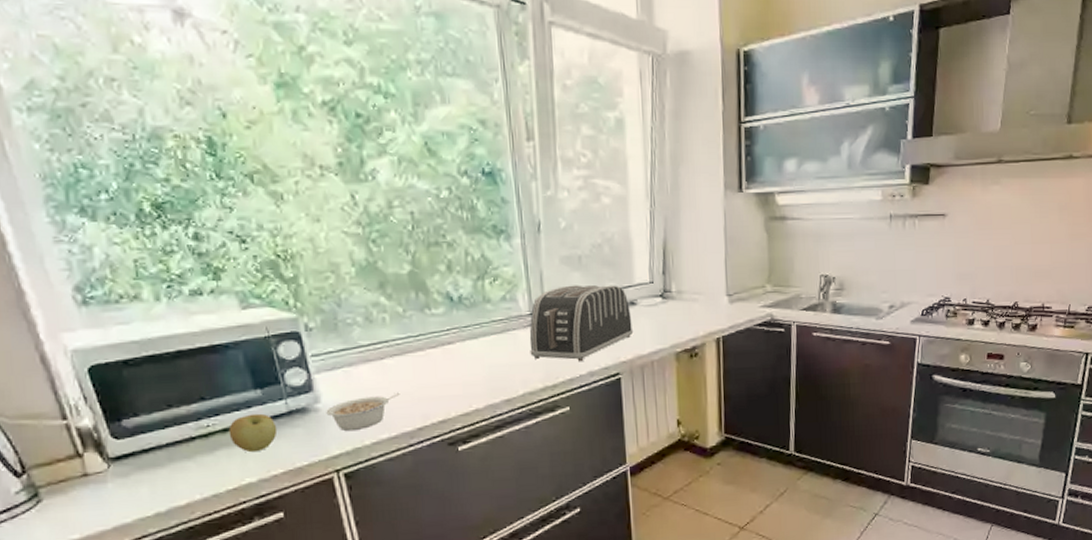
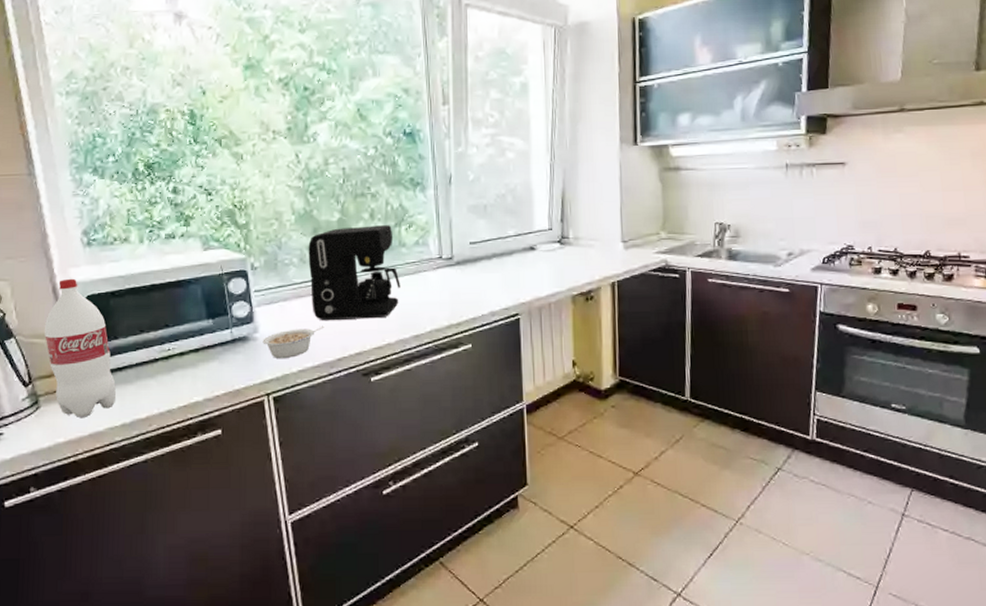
bottle: none [34,345,144,509] -> present [44,278,116,417]
apple: present [228,413,278,453] -> none [184,340,223,375]
coffee maker: none [374,277,487,387] -> present [308,224,400,320]
toaster: present [529,285,634,361] -> none [438,231,533,301]

